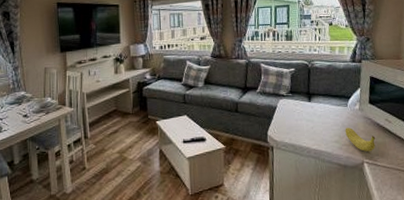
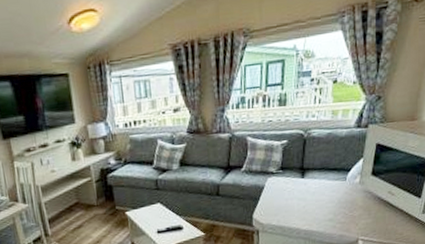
fruit: present [345,128,376,152] -> none [341,204,375,229]

